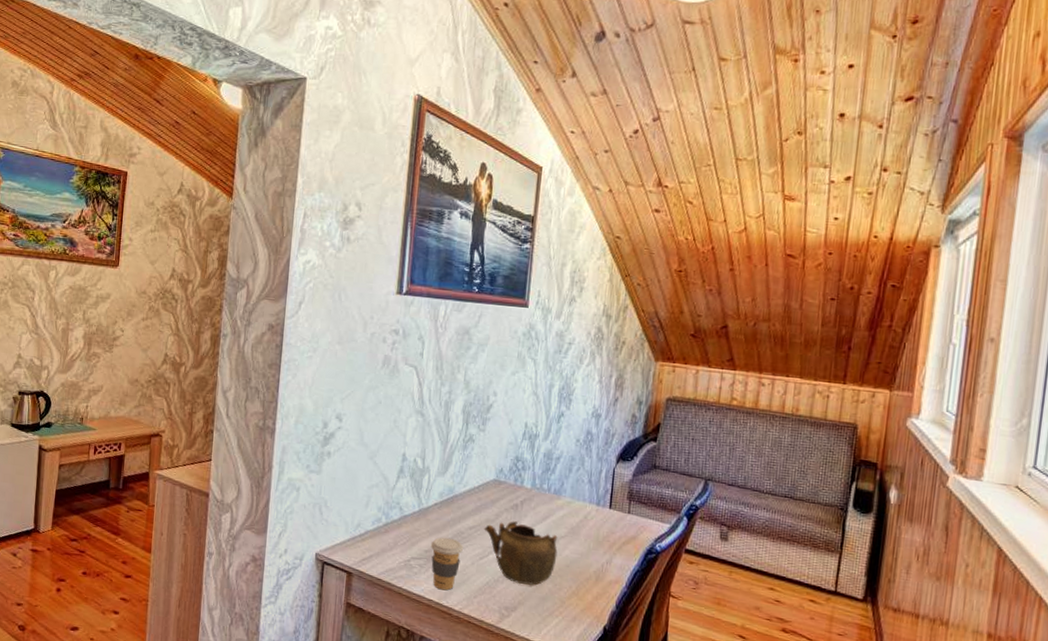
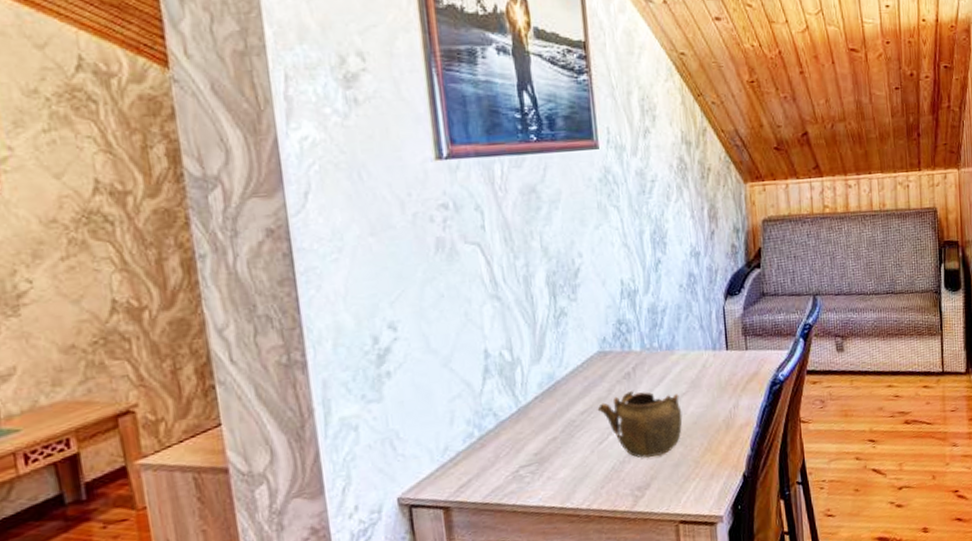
coffee cup: present [430,537,464,591] -> none [539,430,579,493]

